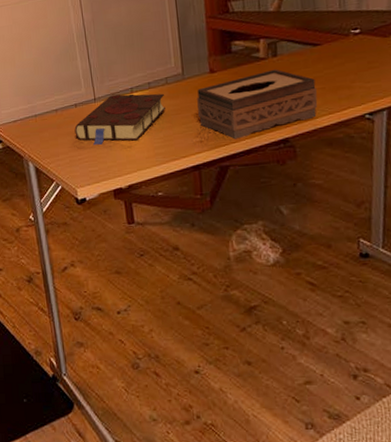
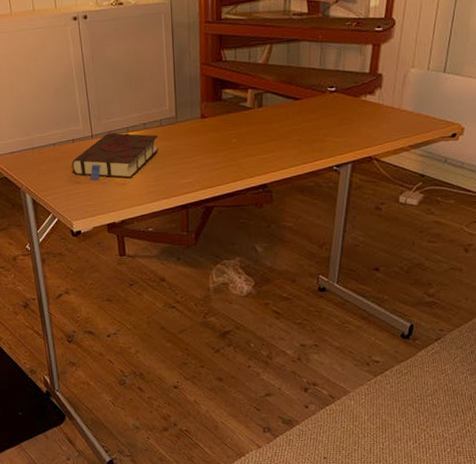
tissue box: present [197,69,318,140] -> none [188,119,294,183]

